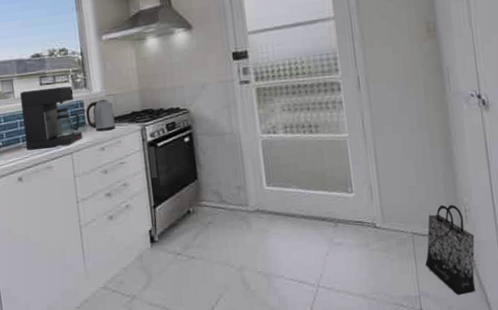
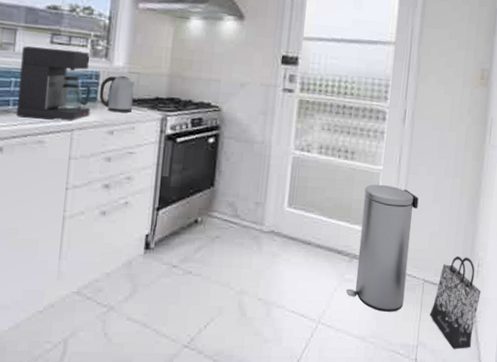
pedal bin: none [335,150,397,269] -> present [345,184,419,312]

